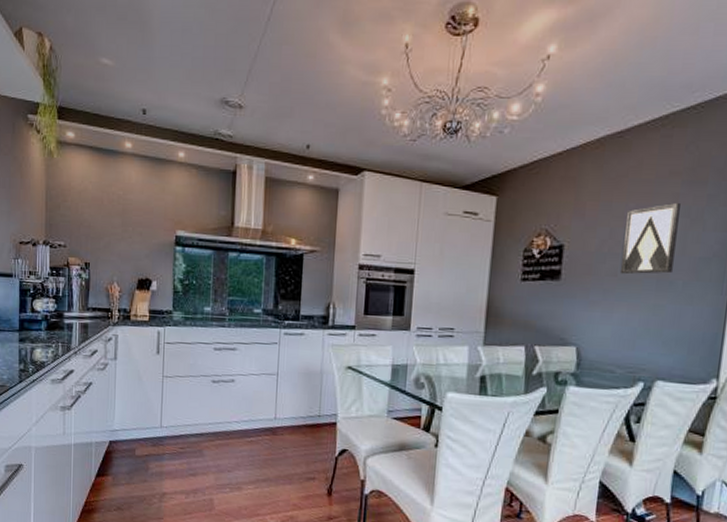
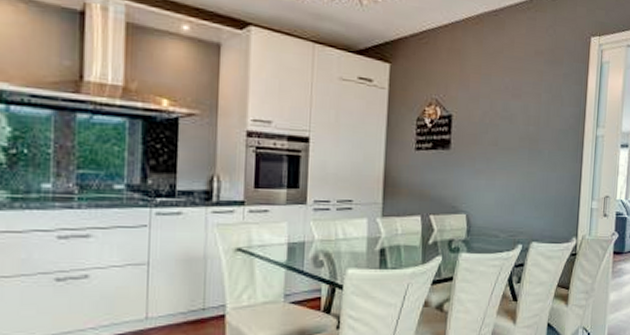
wall art: present [619,202,680,275] -> none [499,79,544,144]

